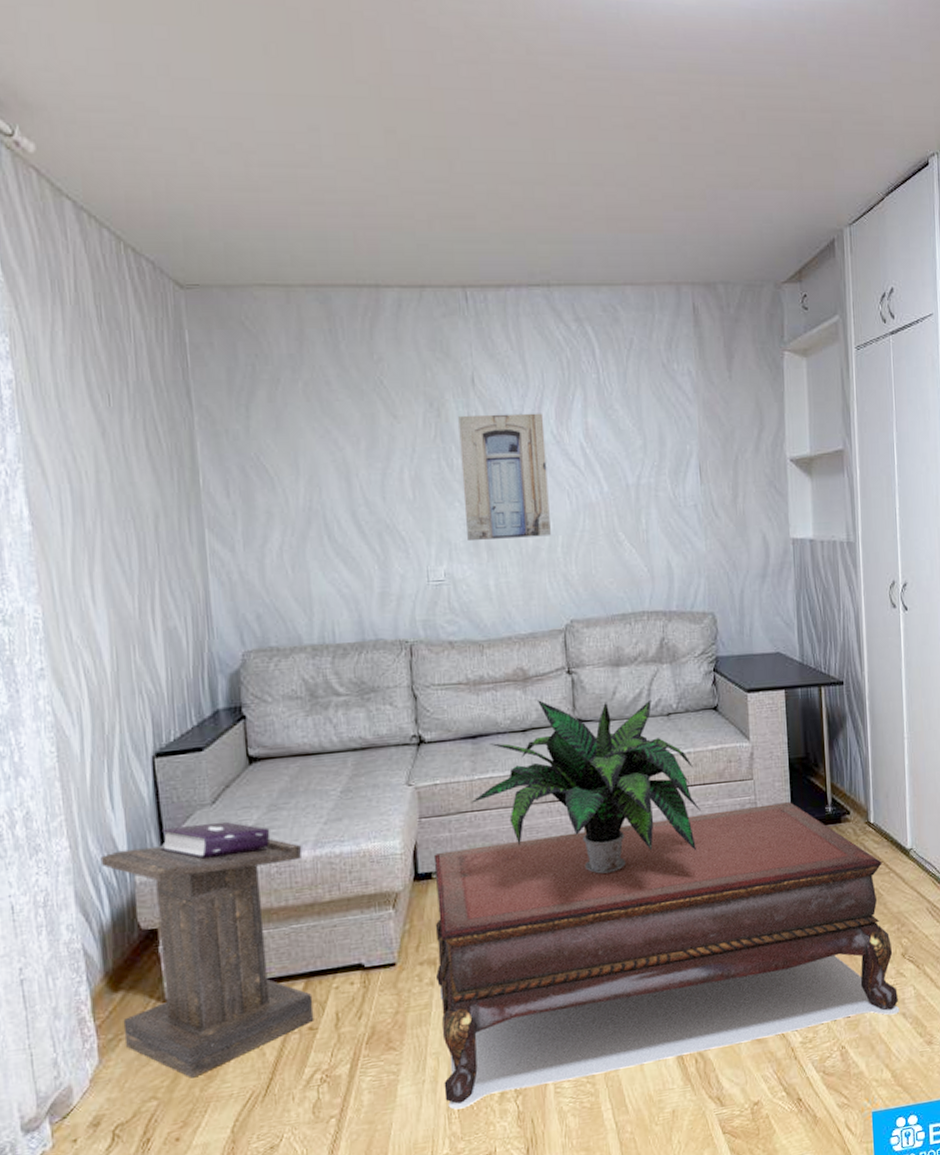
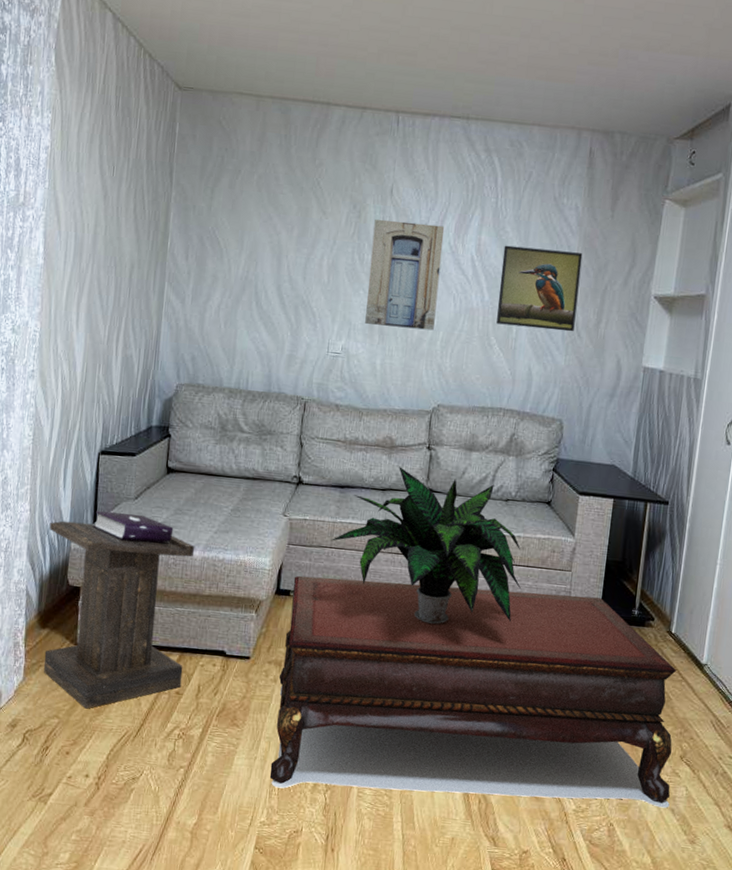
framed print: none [615,423,710,517] -> present [496,245,583,332]

